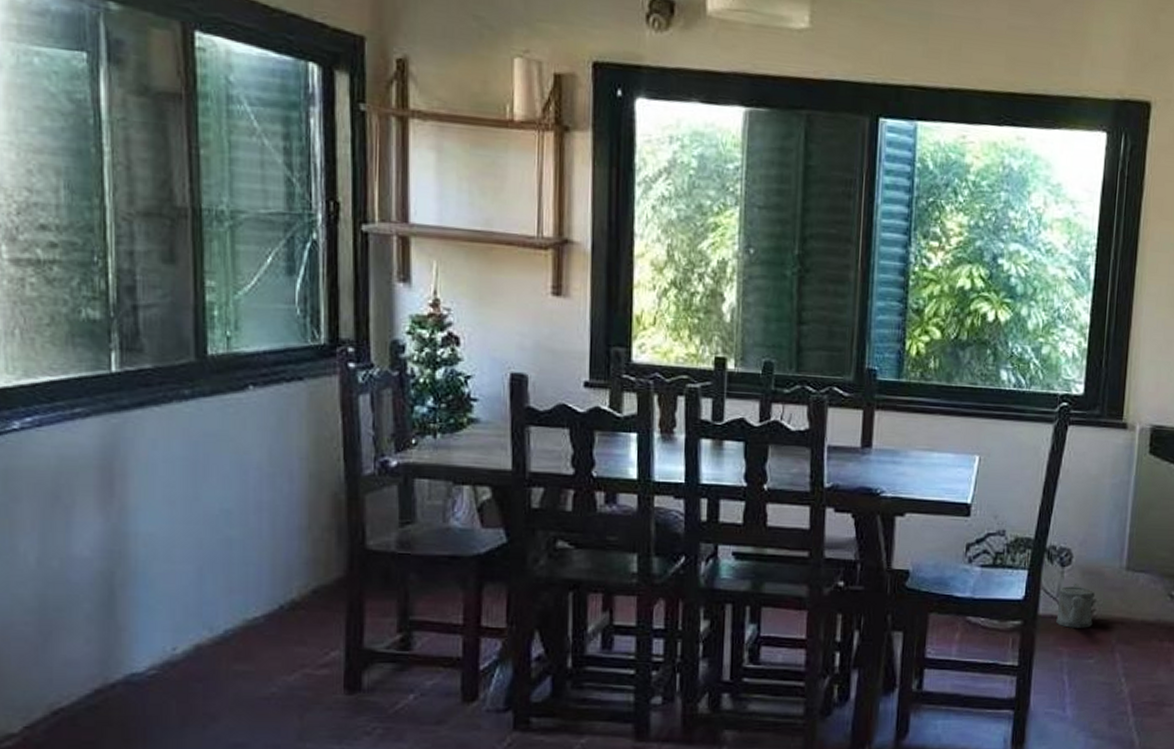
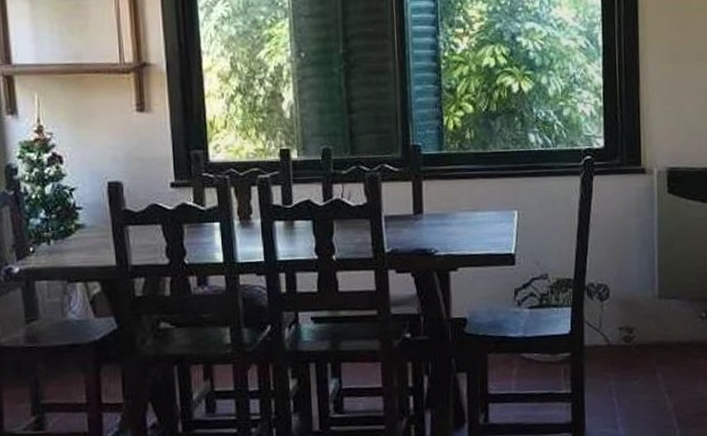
watering can: present [1056,583,1095,628] -> none [600,314,634,355]

